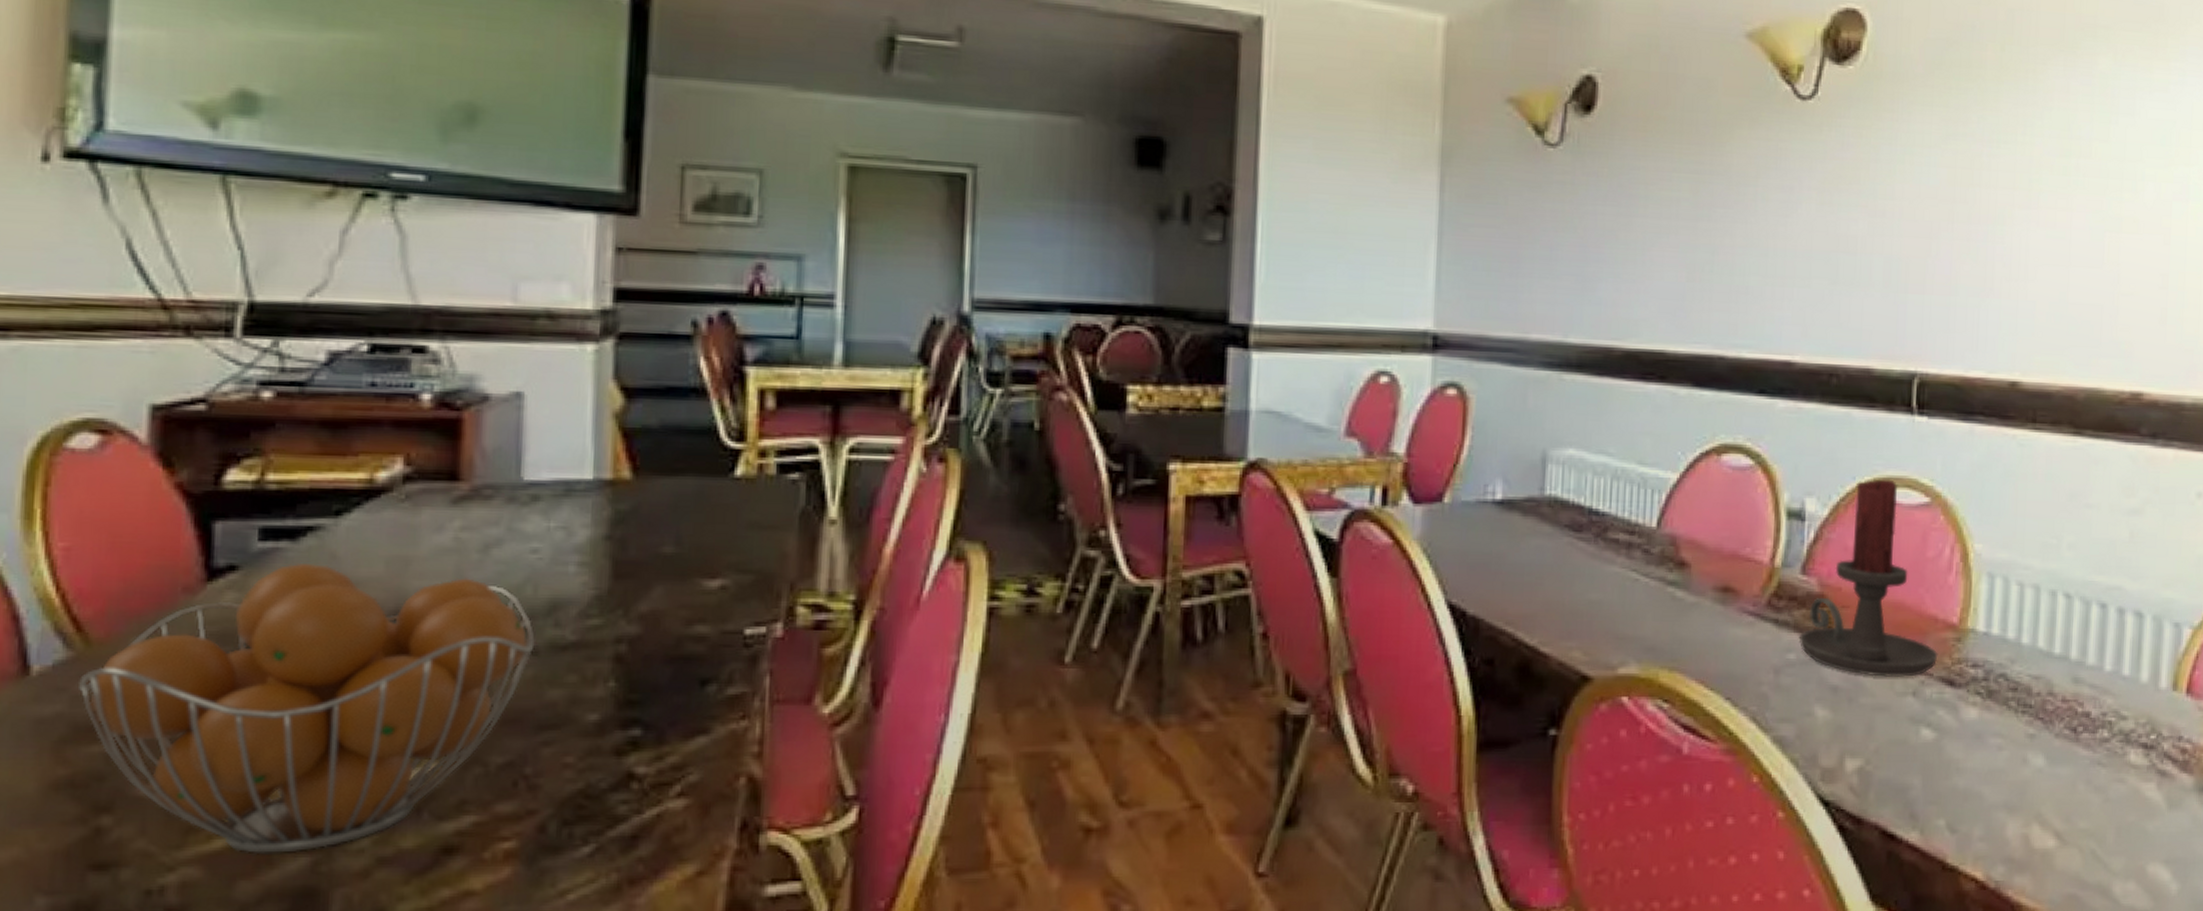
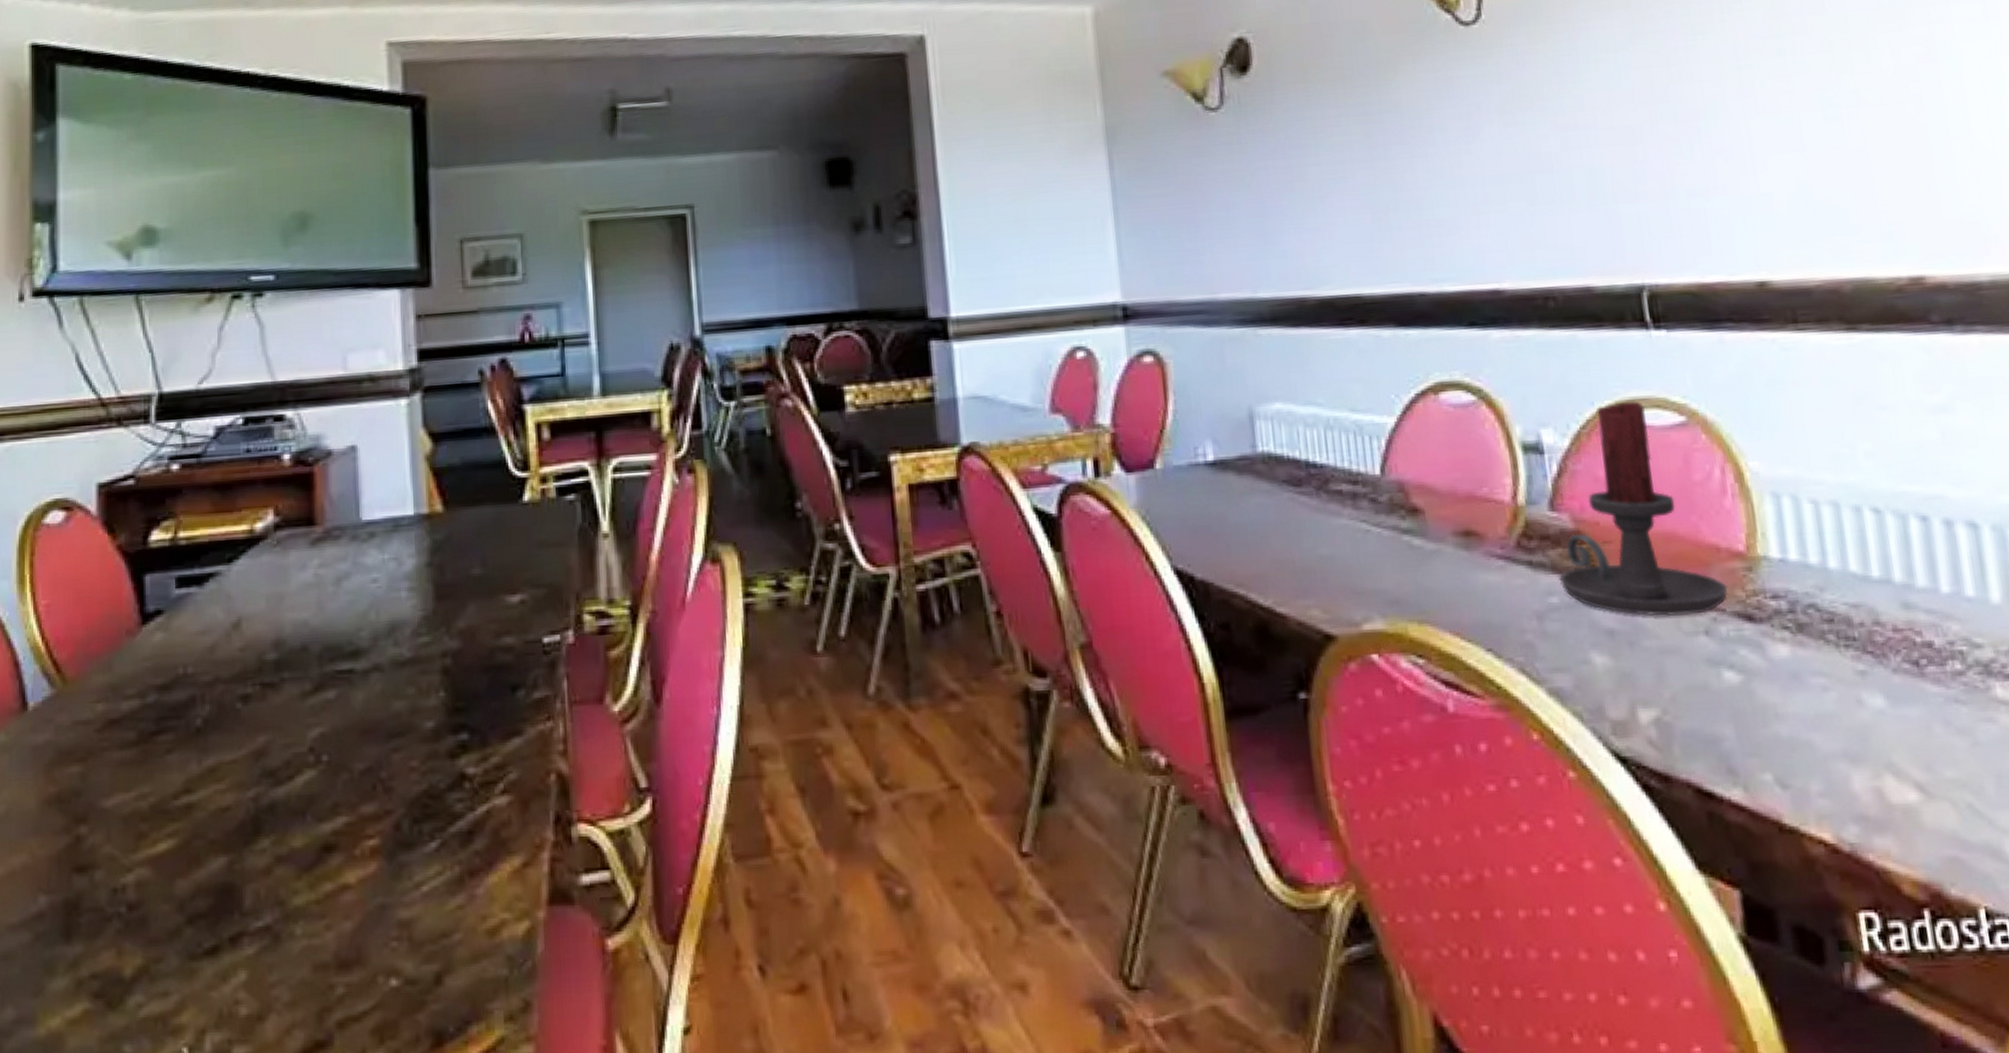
fruit basket: present [79,562,535,853] -> none [60,604,381,855]

